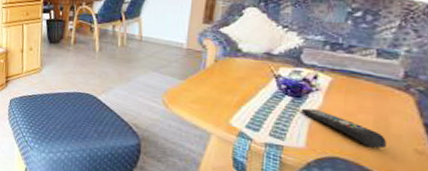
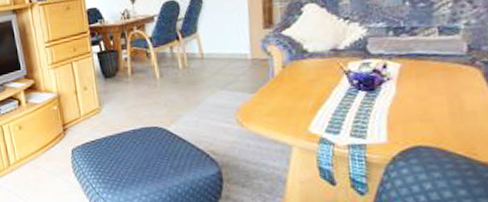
remote control: present [302,108,386,148] -> none [378,99,464,130]

